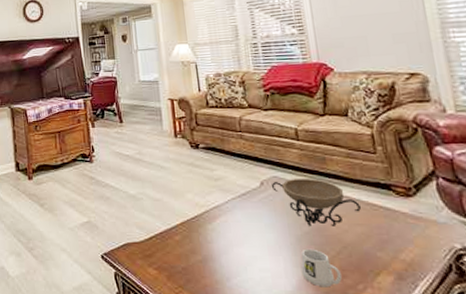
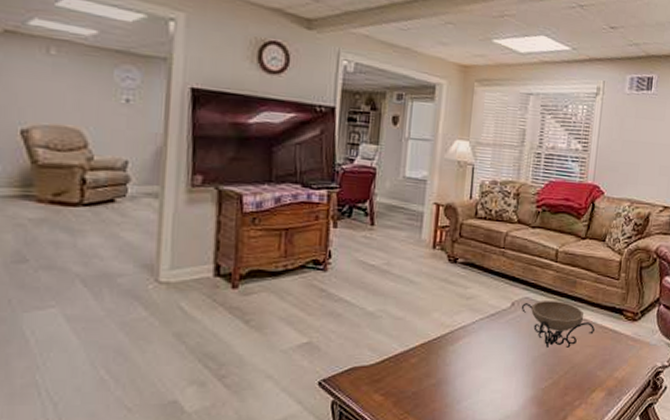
mug: present [300,248,342,287] -> none [529,369,564,405]

